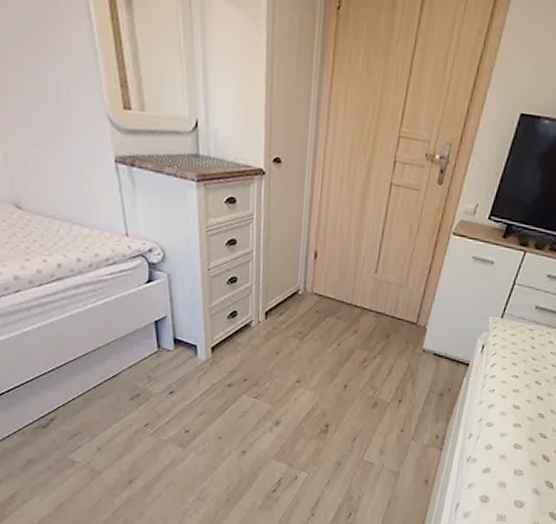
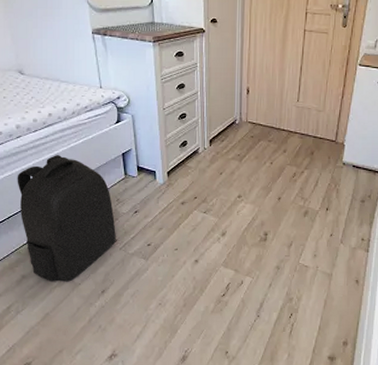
backpack: none [17,317,146,470] -> present [17,155,116,282]

